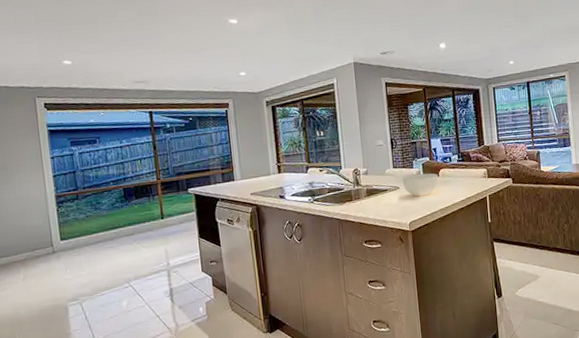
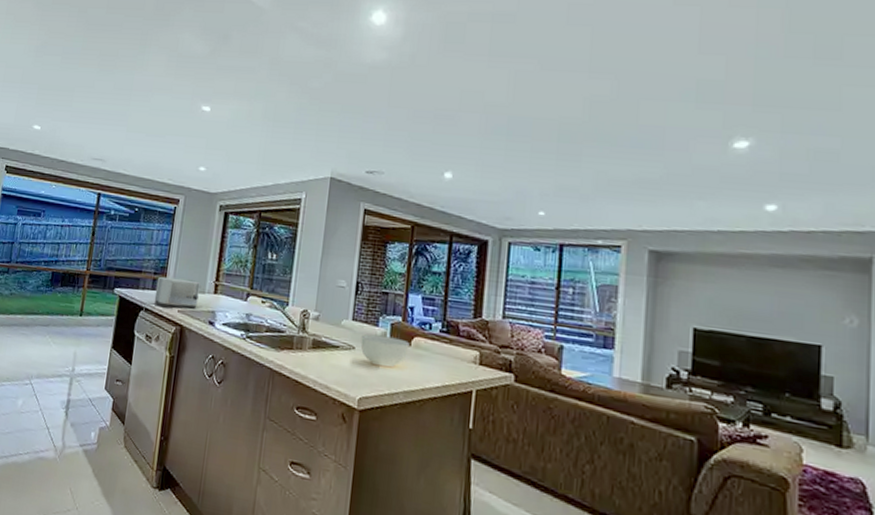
toaster: none [225,166,267,195] -> present [154,276,201,309]

